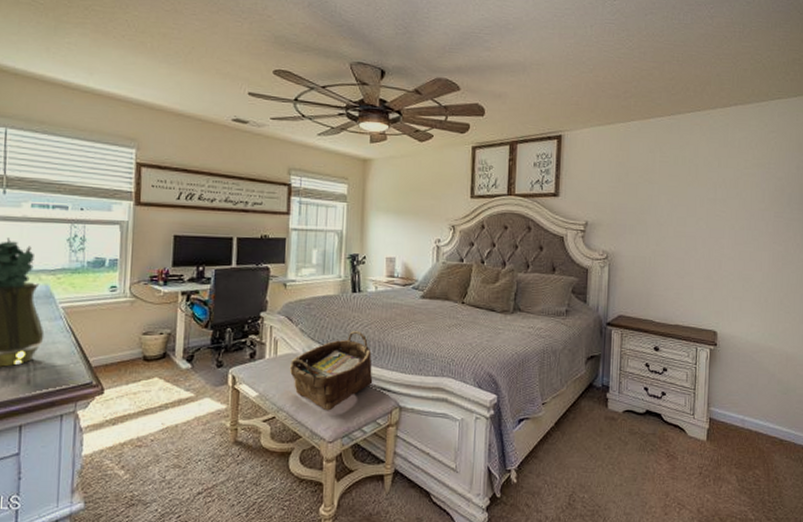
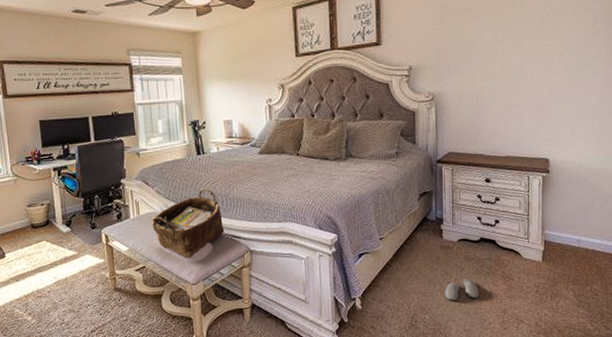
slippers: none [606,454,642,480] -> present [445,278,479,302]

